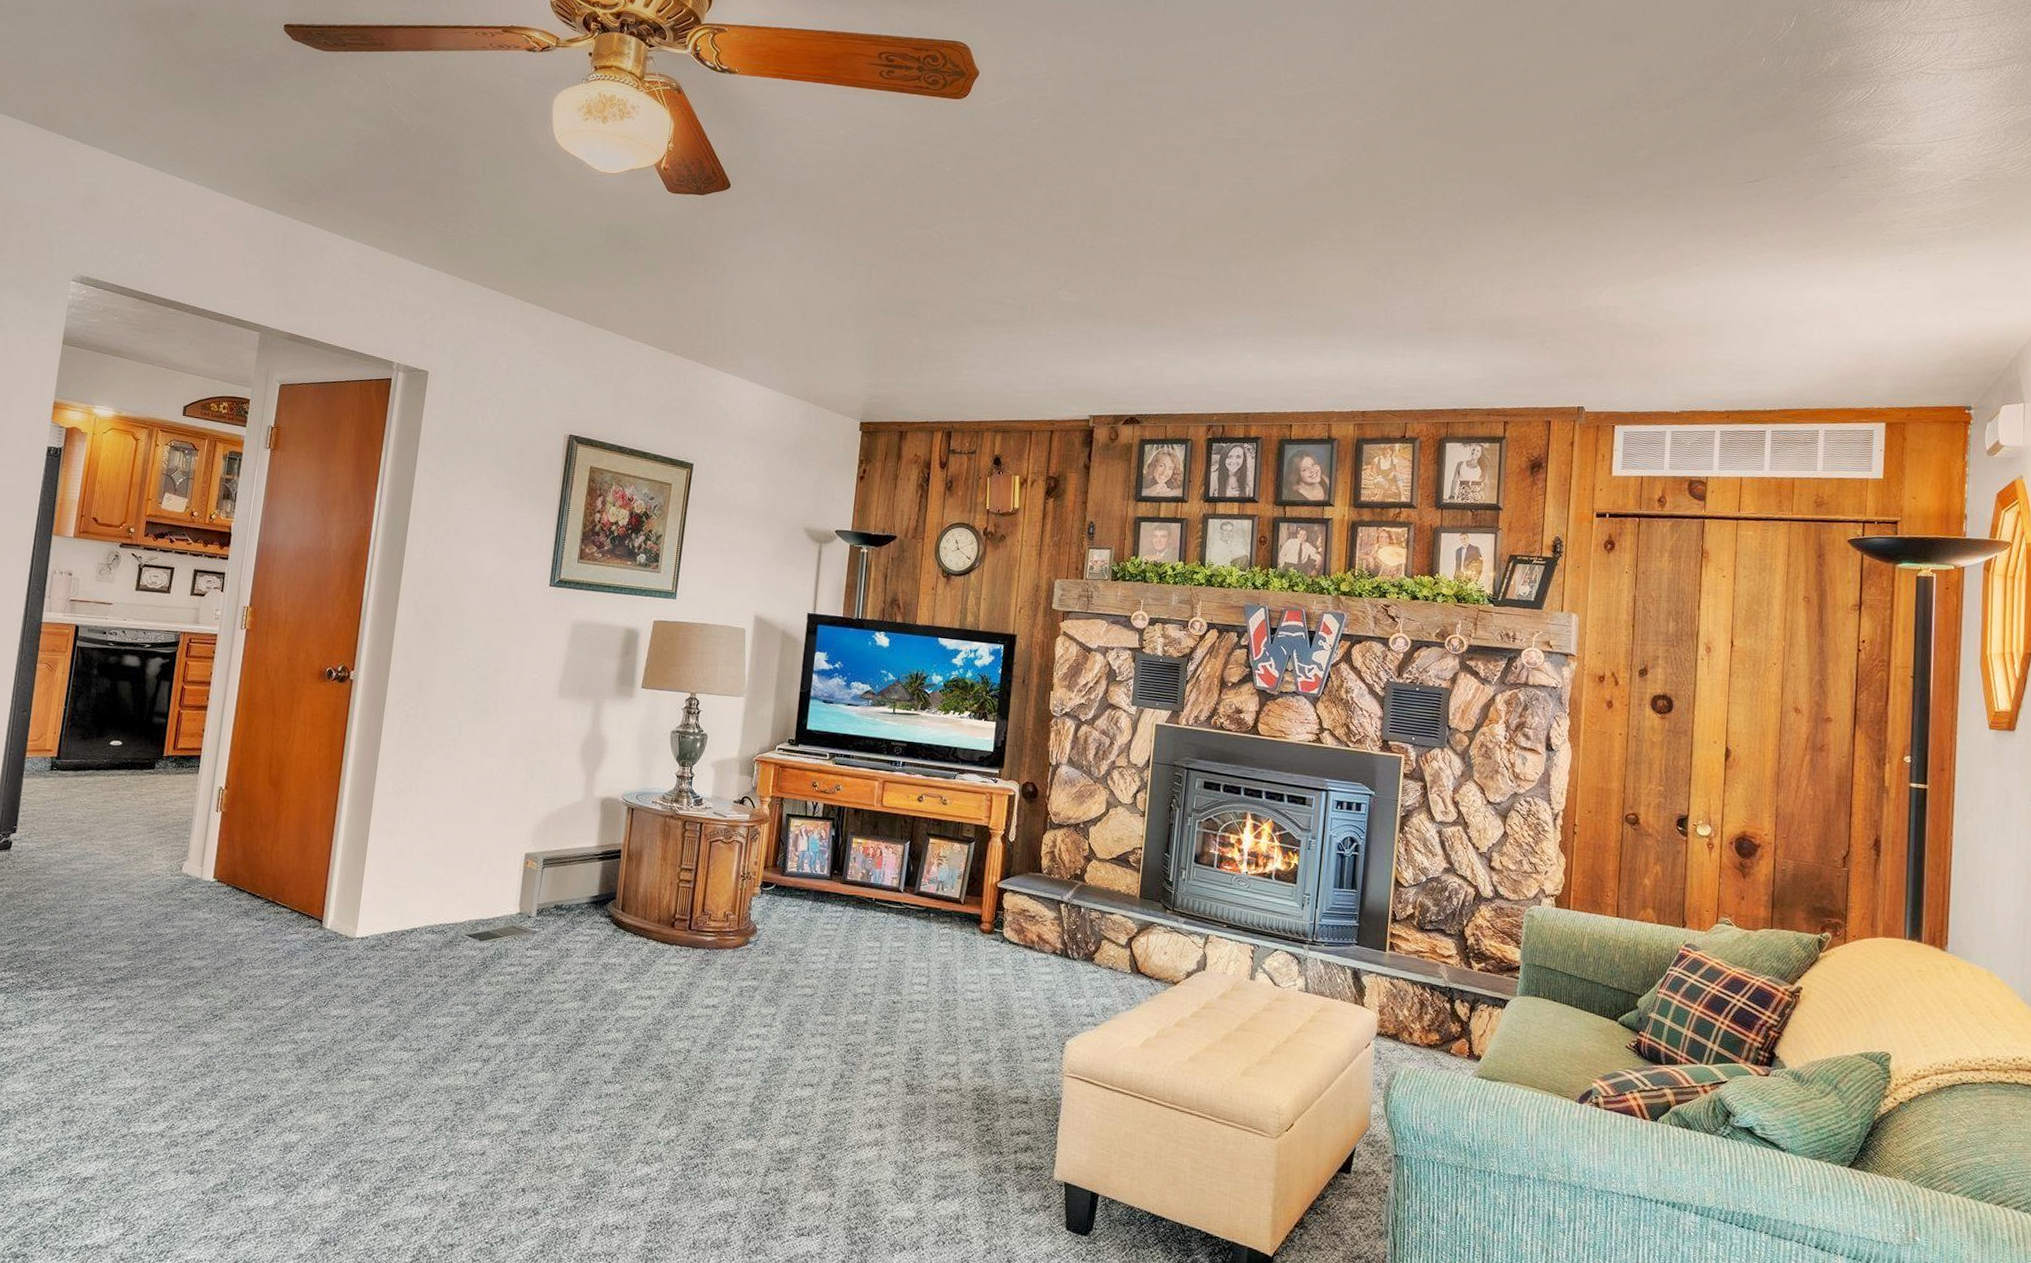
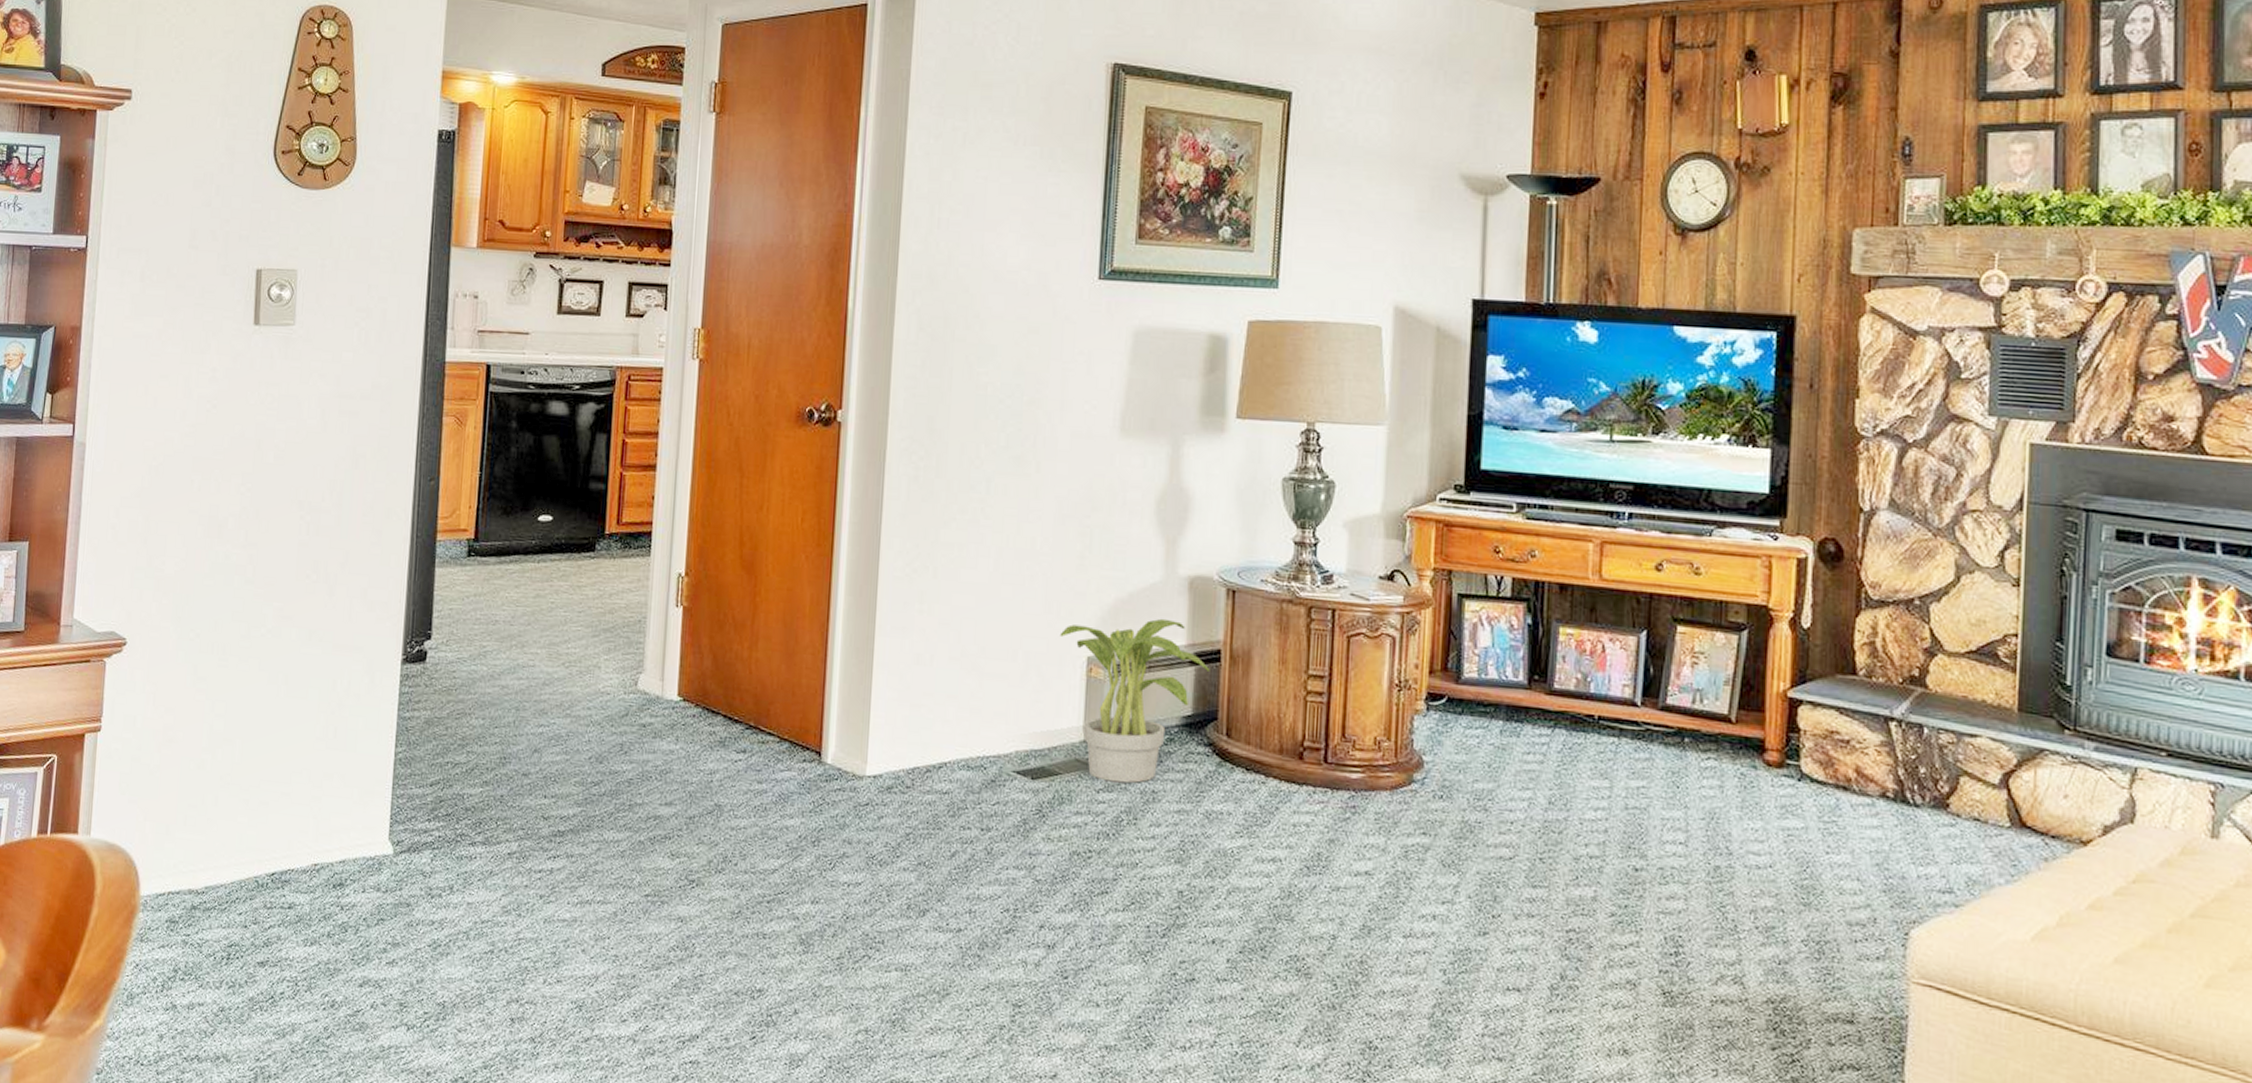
potted plant: none [506,827,613,944] -> present [1059,618,1210,784]

